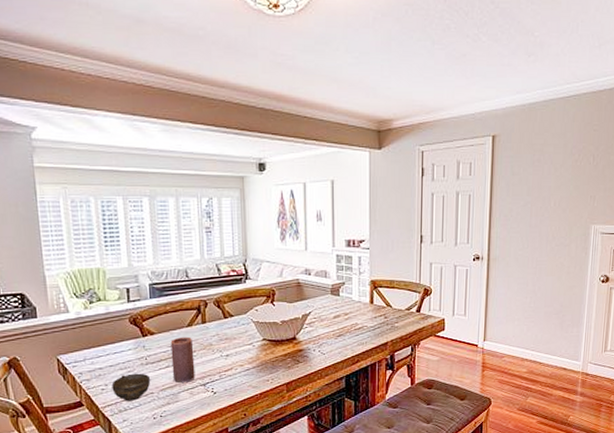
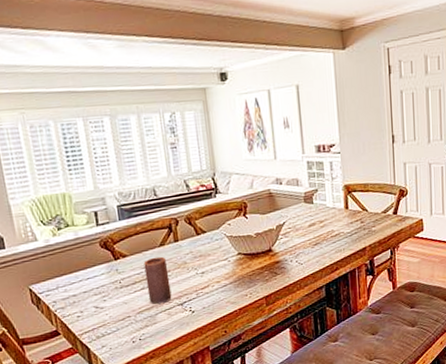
cup: present [111,373,151,401] -> none [87,297,127,327]

